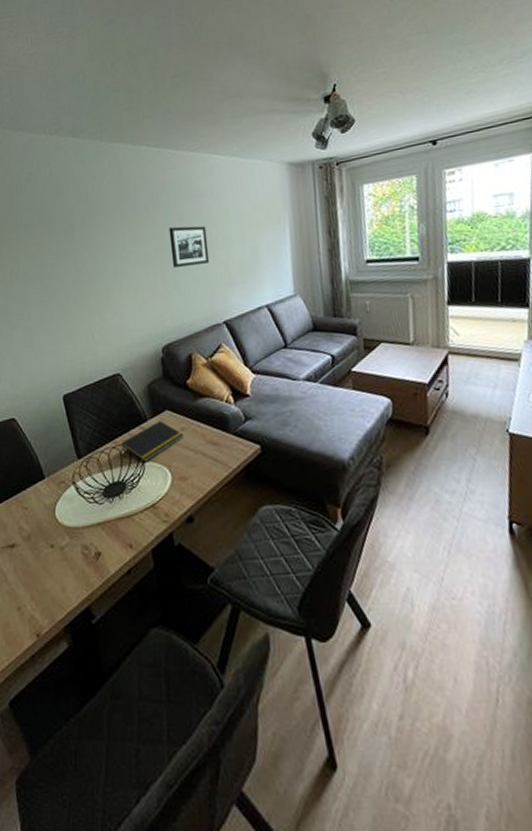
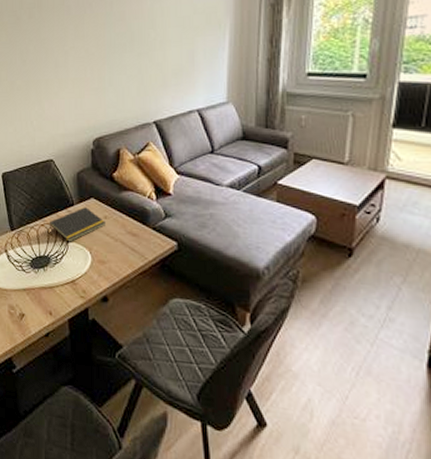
picture frame: present [168,225,210,267] -> none [109,25,146,65]

